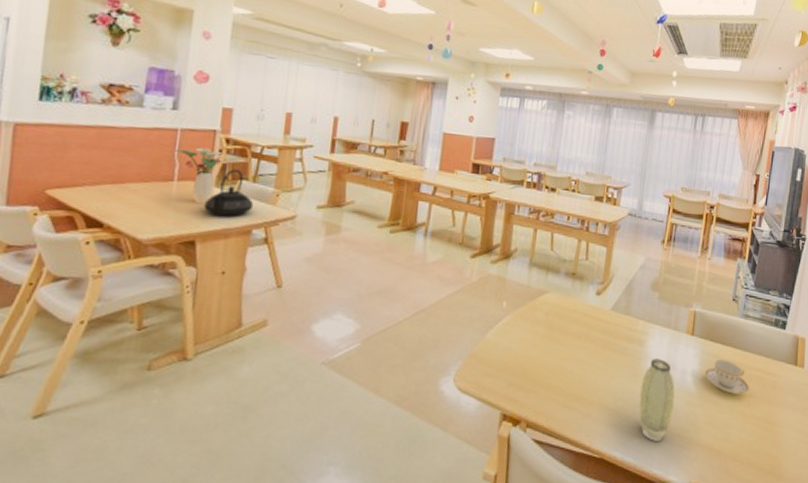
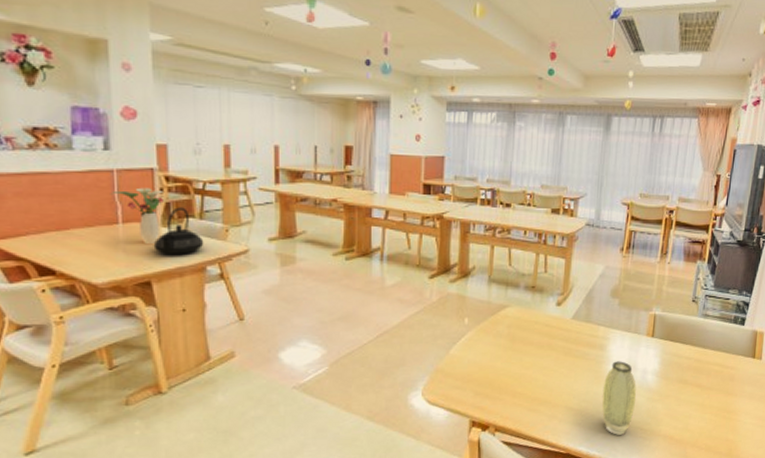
teacup: present [704,359,750,394] -> none [664,357,709,388]

